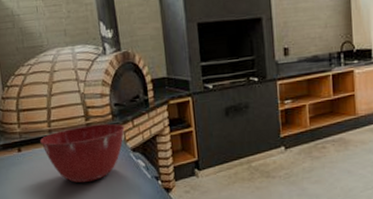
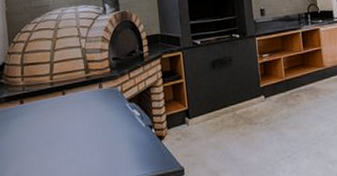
mixing bowl: present [40,123,125,183] -> none [42,76,122,133]

